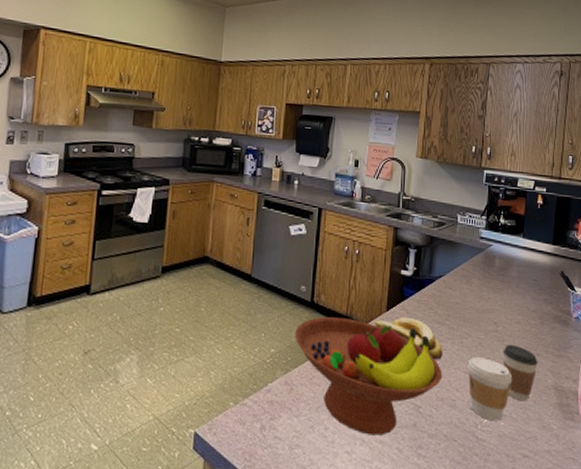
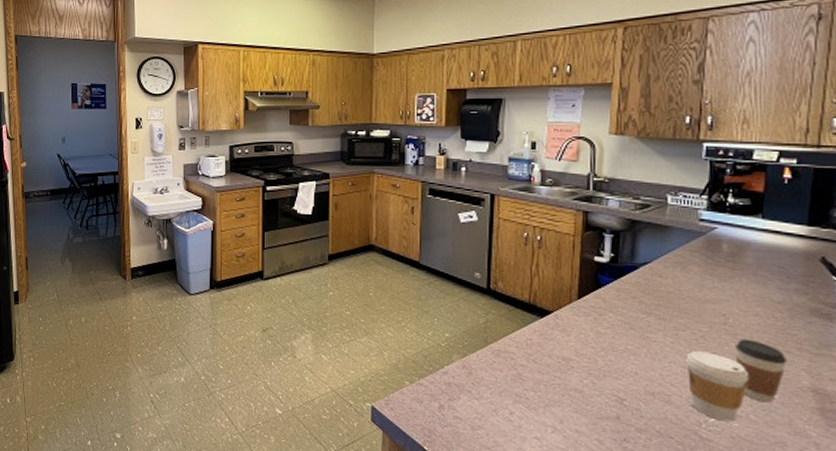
fruit bowl: present [294,317,443,436] -> none [470,304,652,425]
banana: present [374,316,443,360] -> none [563,305,652,353]

